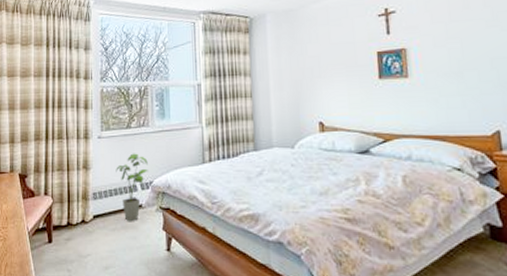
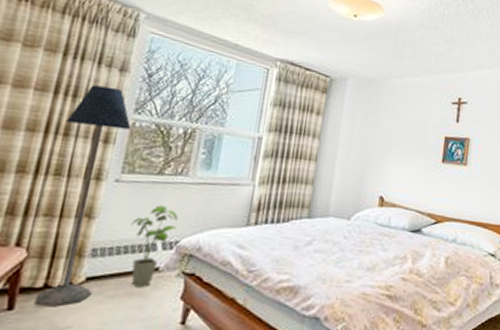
floor lamp: none [58,64,101,240] -> present [34,85,131,307]

